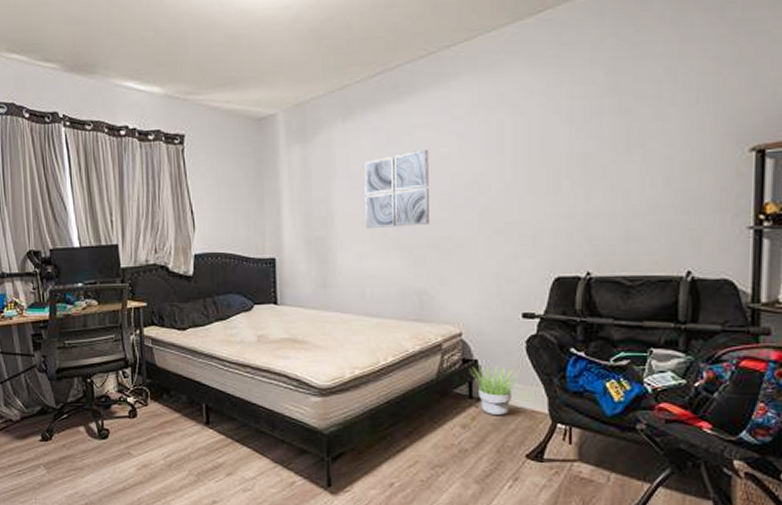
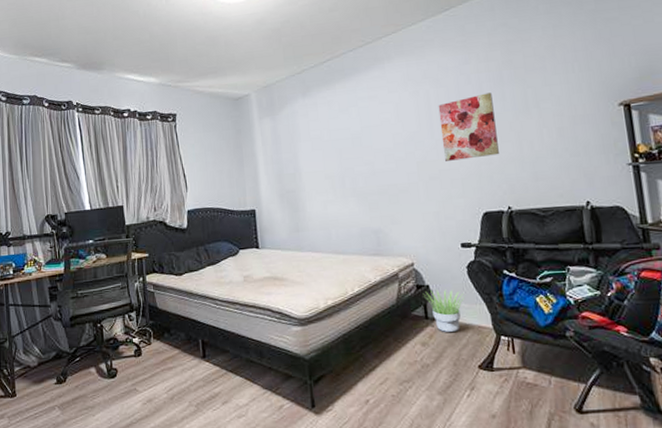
wall art: present [364,150,429,230] -> none [322,117,378,182]
wall art: none [513,126,585,212] -> present [438,92,499,161]

